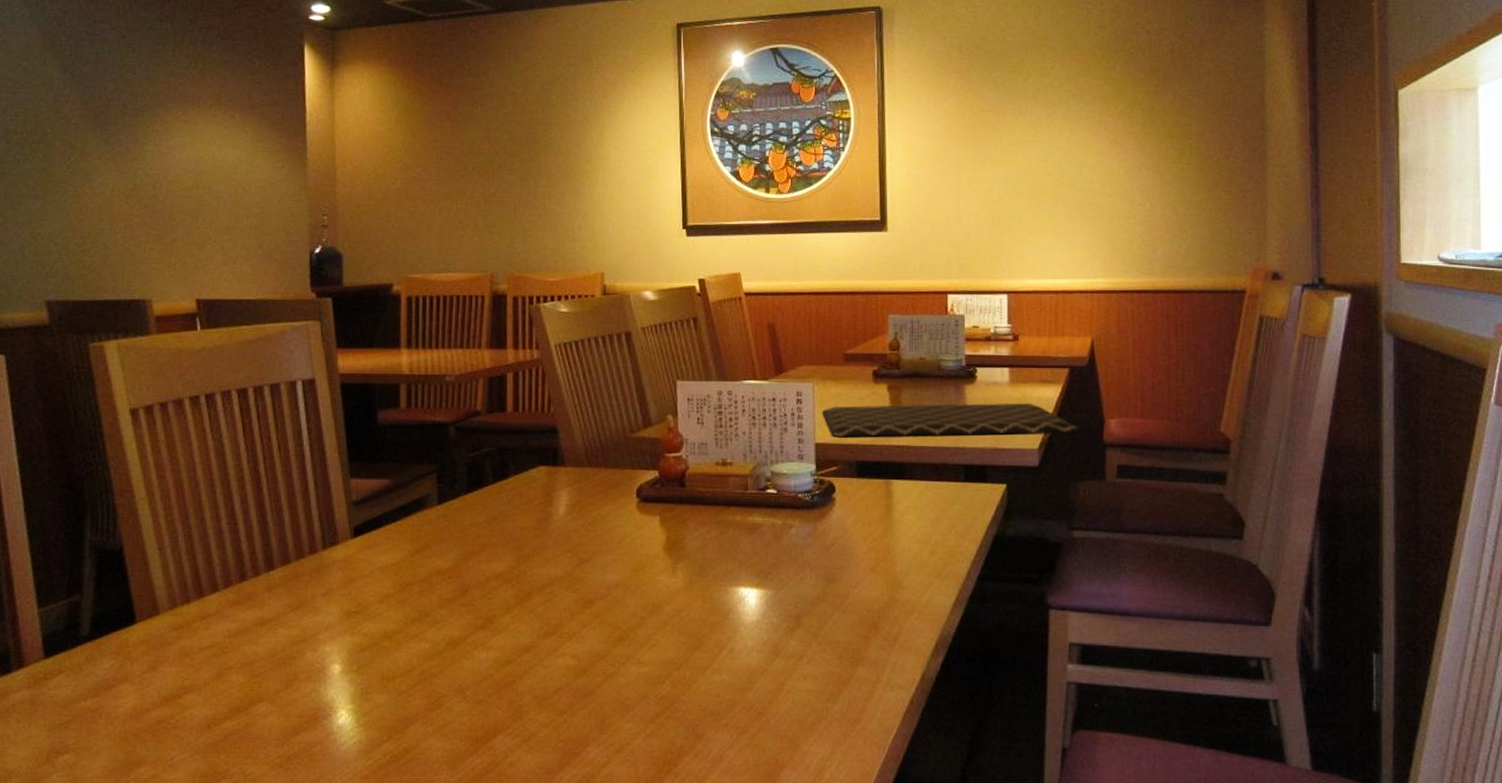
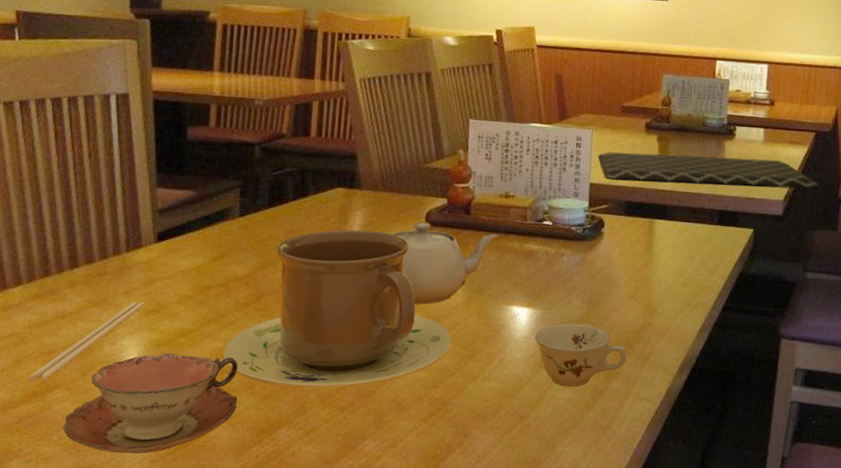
chopsticks: none [229,604,346,697] -> present [26,302,145,383]
teacup: none [269,658,449,771] -> present [63,353,238,454]
cup and saucer: none [430,511,675,690] -> present [223,229,452,389]
teapot: none [601,498,718,591] -> present [391,222,499,305]
teacup: none [767,604,873,677] -> present [535,323,627,387]

